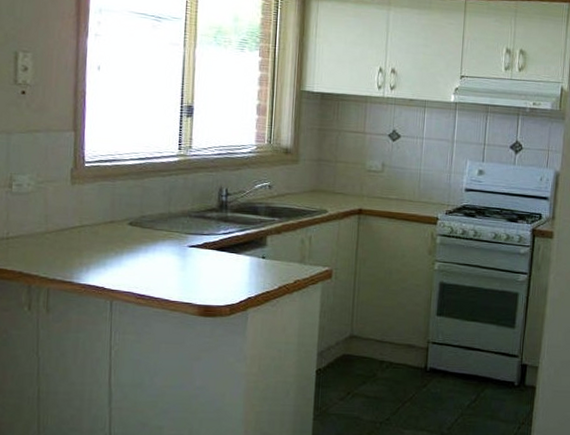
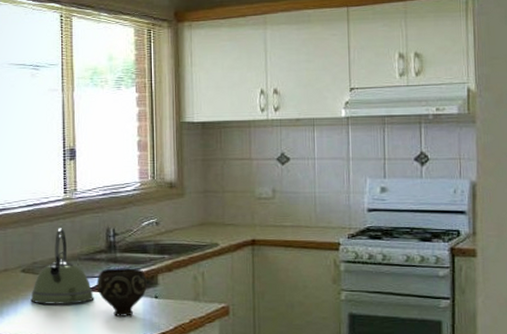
kettle: none [136,184,202,260] -> present [30,228,94,304]
bowl: none [205,227,256,274] -> present [96,268,147,316]

